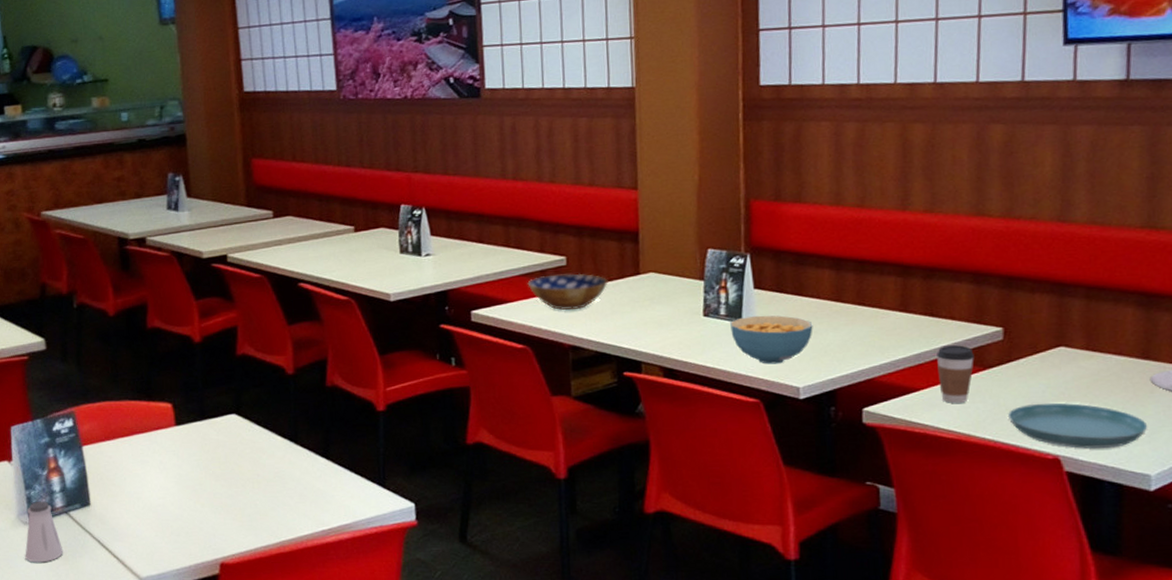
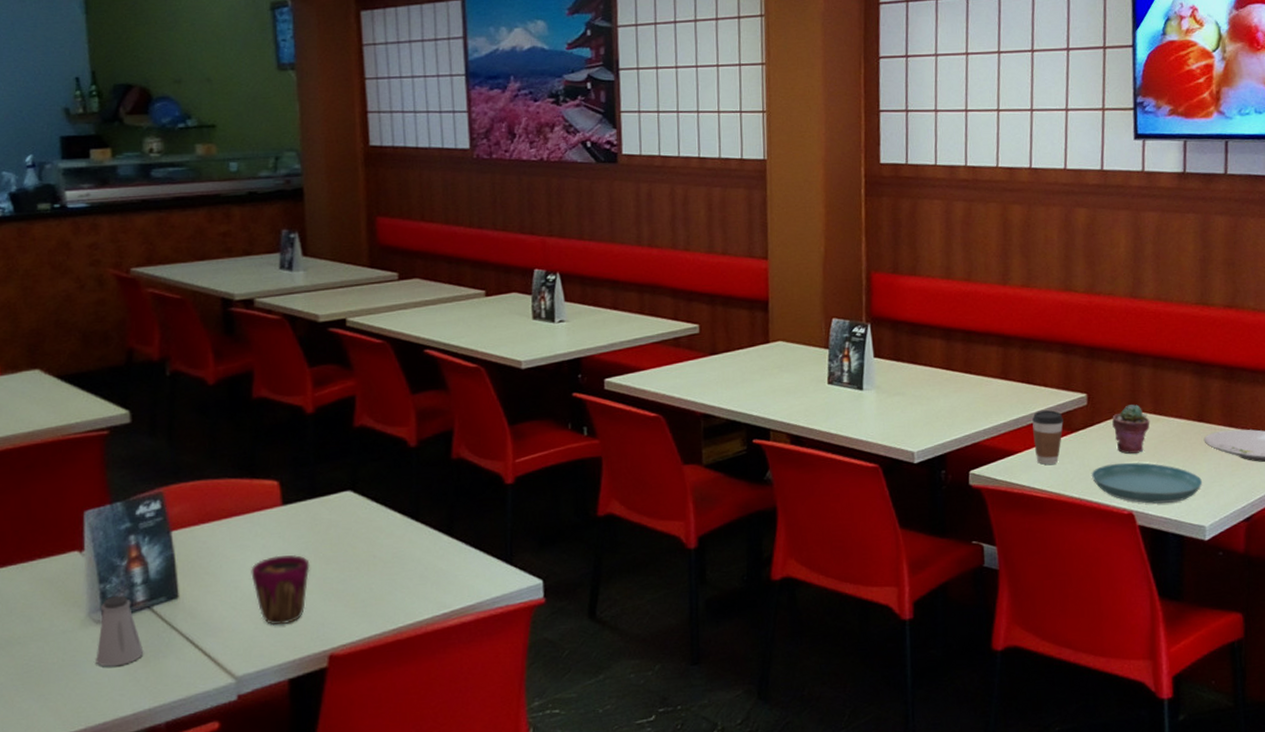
cup: none [150,471,201,534] -> present [251,555,310,626]
bowl: present [527,273,608,310] -> none [661,341,739,378]
cereal bowl: present [730,315,813,364] -> none [852,383,926,430]
potted succulent: none [1034,339,1082,393] -> present [1112,404,1150,454]

